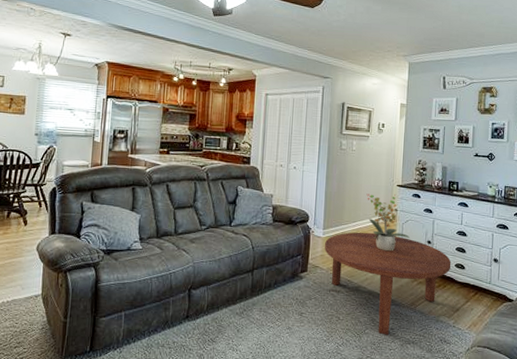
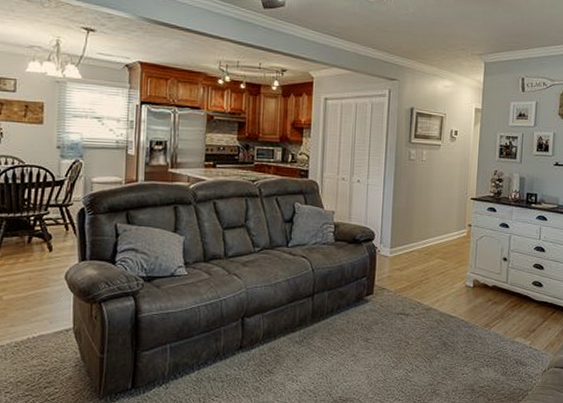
coffee table: present [325,232,452,335] -> none [392,250,529,359]
potted plant: present [366,193,410,252] -> none [437,208,484,270]

